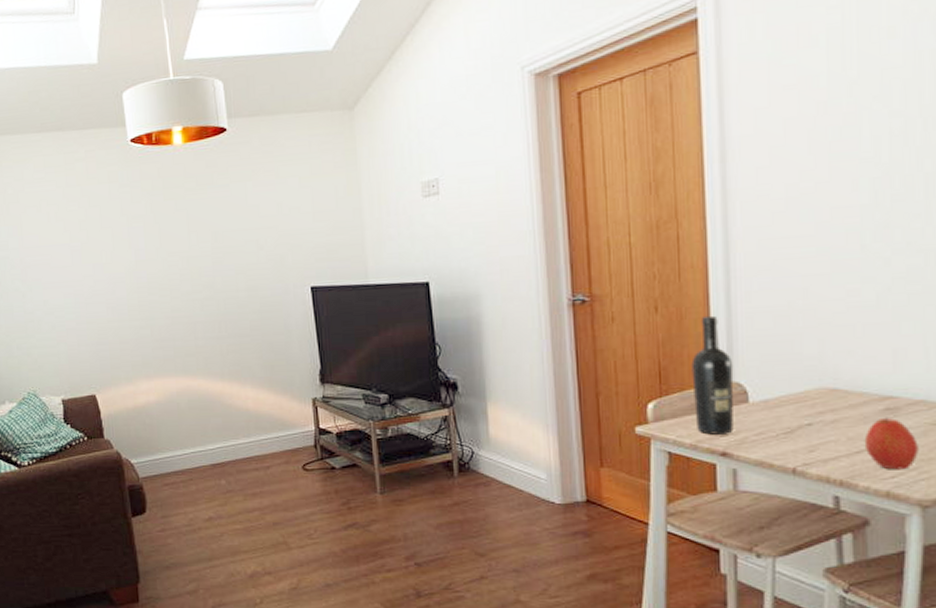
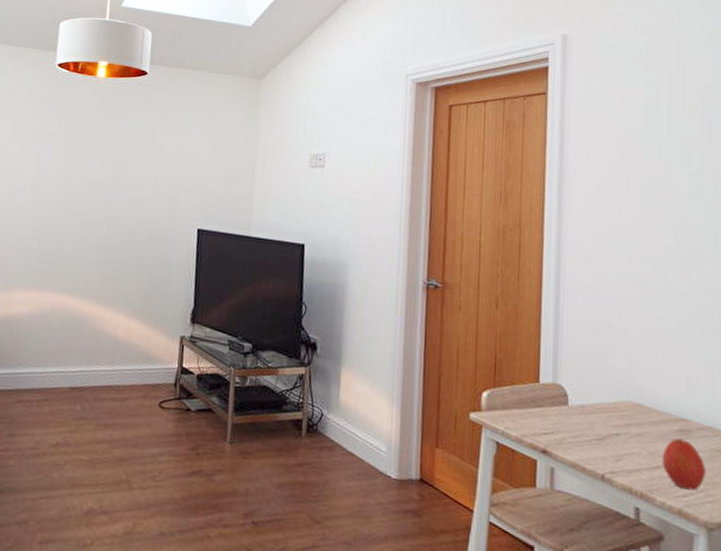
wine bottle: present [691,315,734,435] -> none [522,318,558,433]

